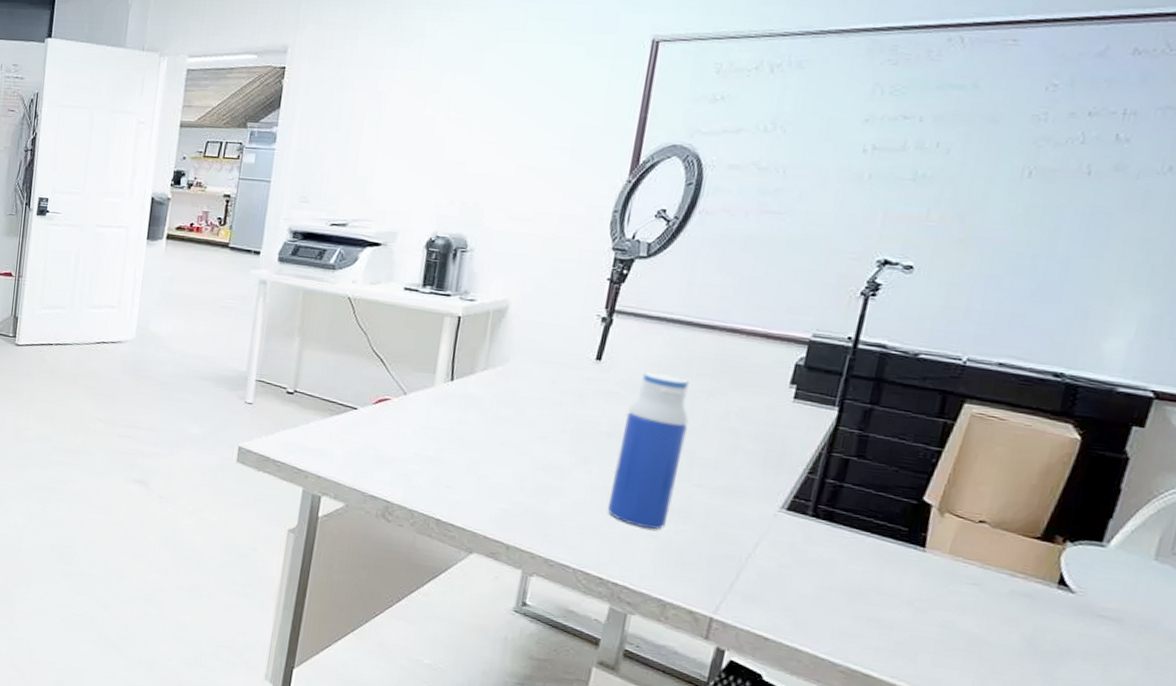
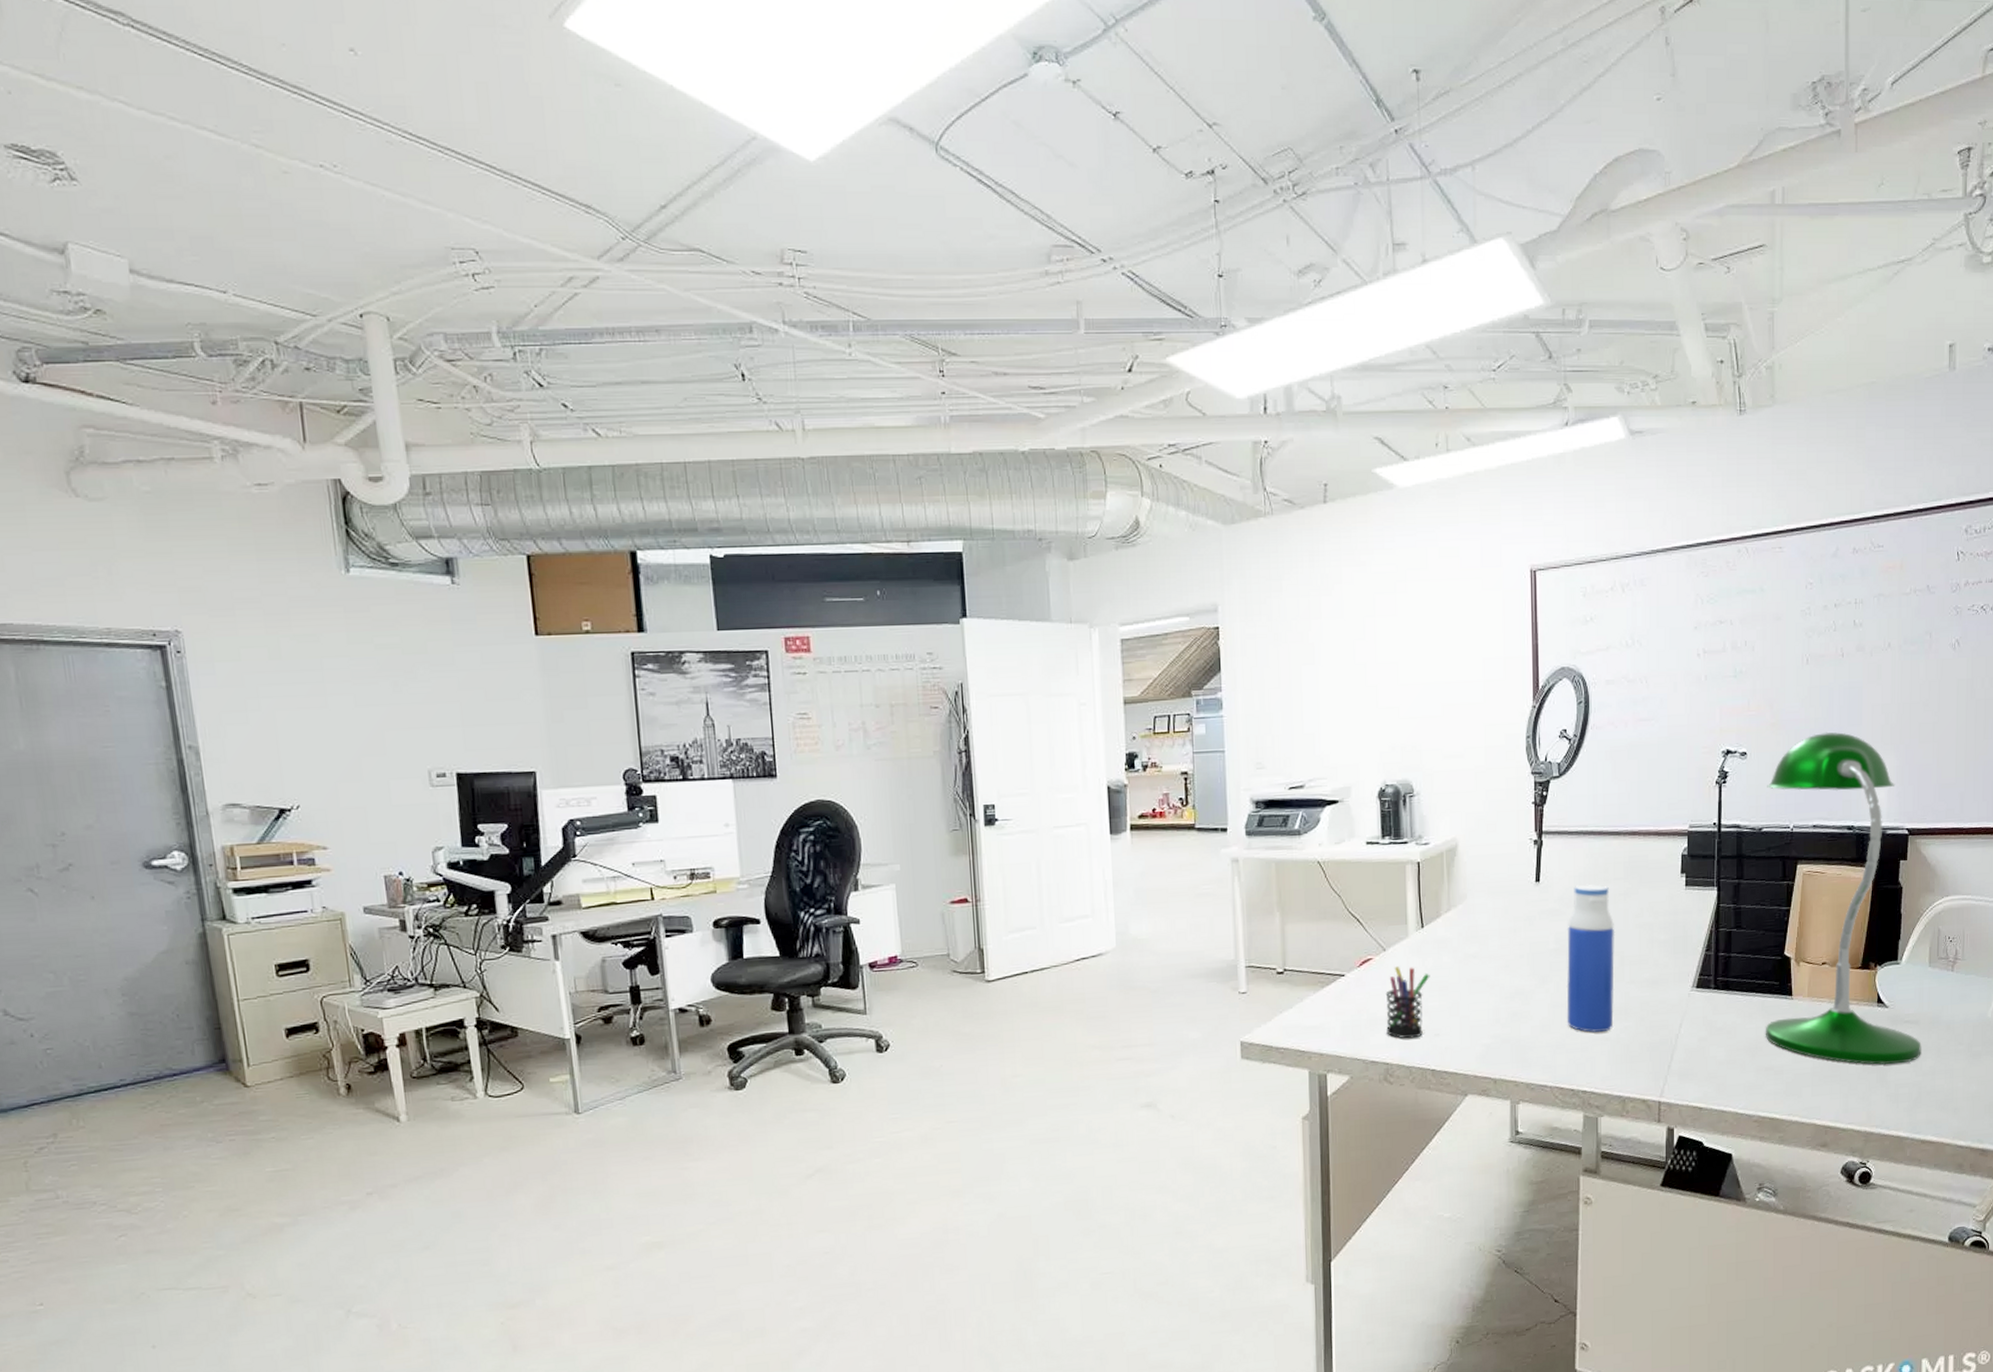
pen holder: none [392,411,452,485] -> present [1385,965,1430,1039]
desk lamp: none [874,259,1145,664] -> present [1765,732,1921,1065]

